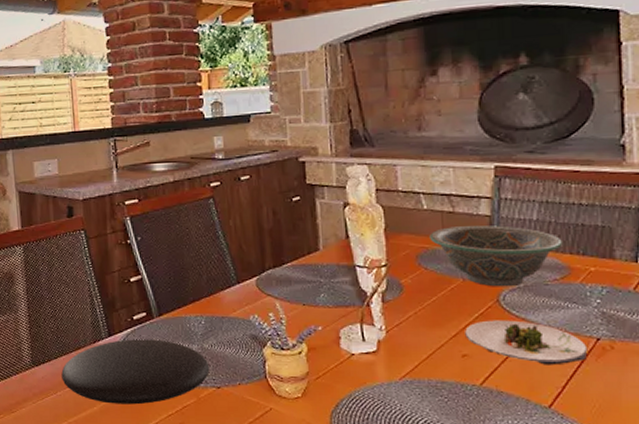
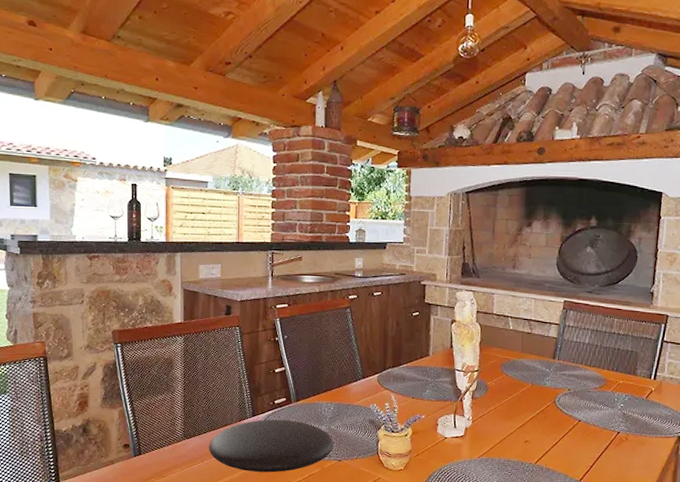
decorative bowl: present [429,225,563,287] -> none [512,344,603,392]
salad plate: present [465,320,588,366] -> none [529,416,611,451]

